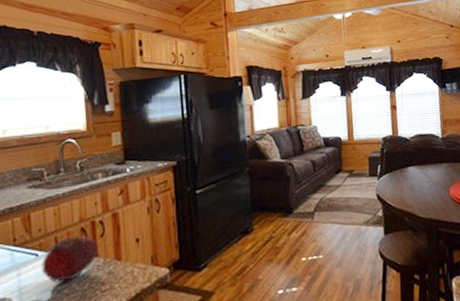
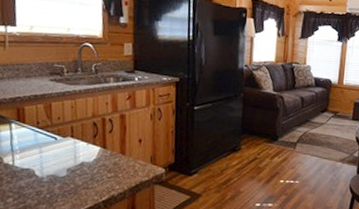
fruit: present [41,235,98,283] -> none [59,128,107,165]

